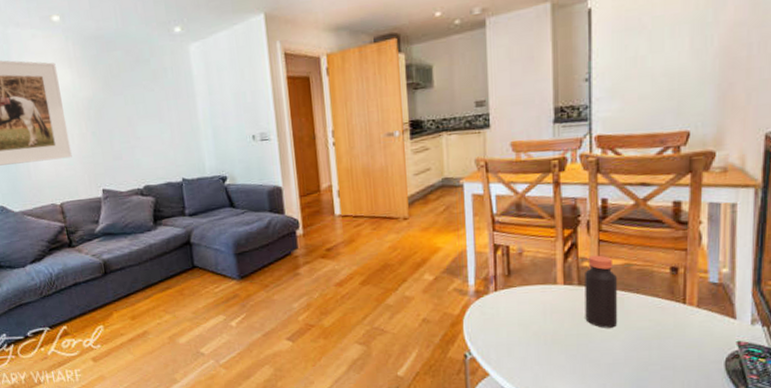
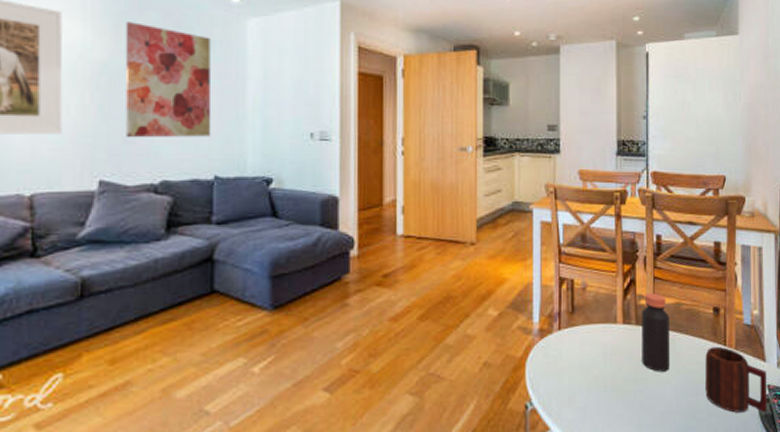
wall art: none [99,62,175,156] -> present [125,22,212,138]
mug: none [659,304,738,368] -> present [705,346,768,413]

